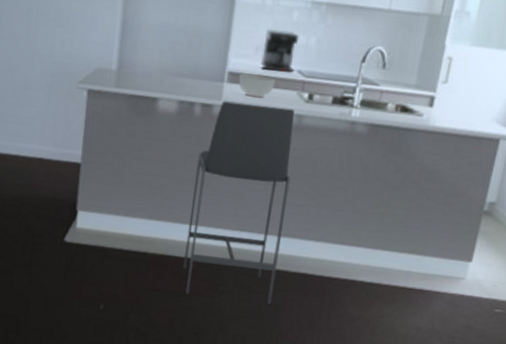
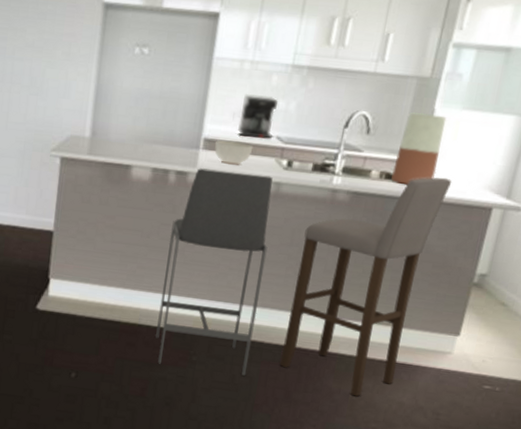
bar stool: none [303,110,463,323] -> present [279,177,452,397]
vase: none [406,48,457,118] -> present [391,112,447,185]

